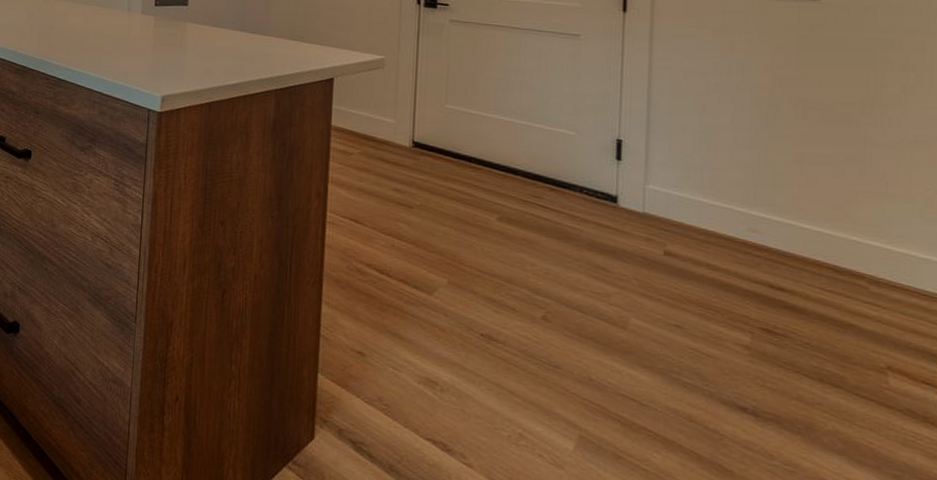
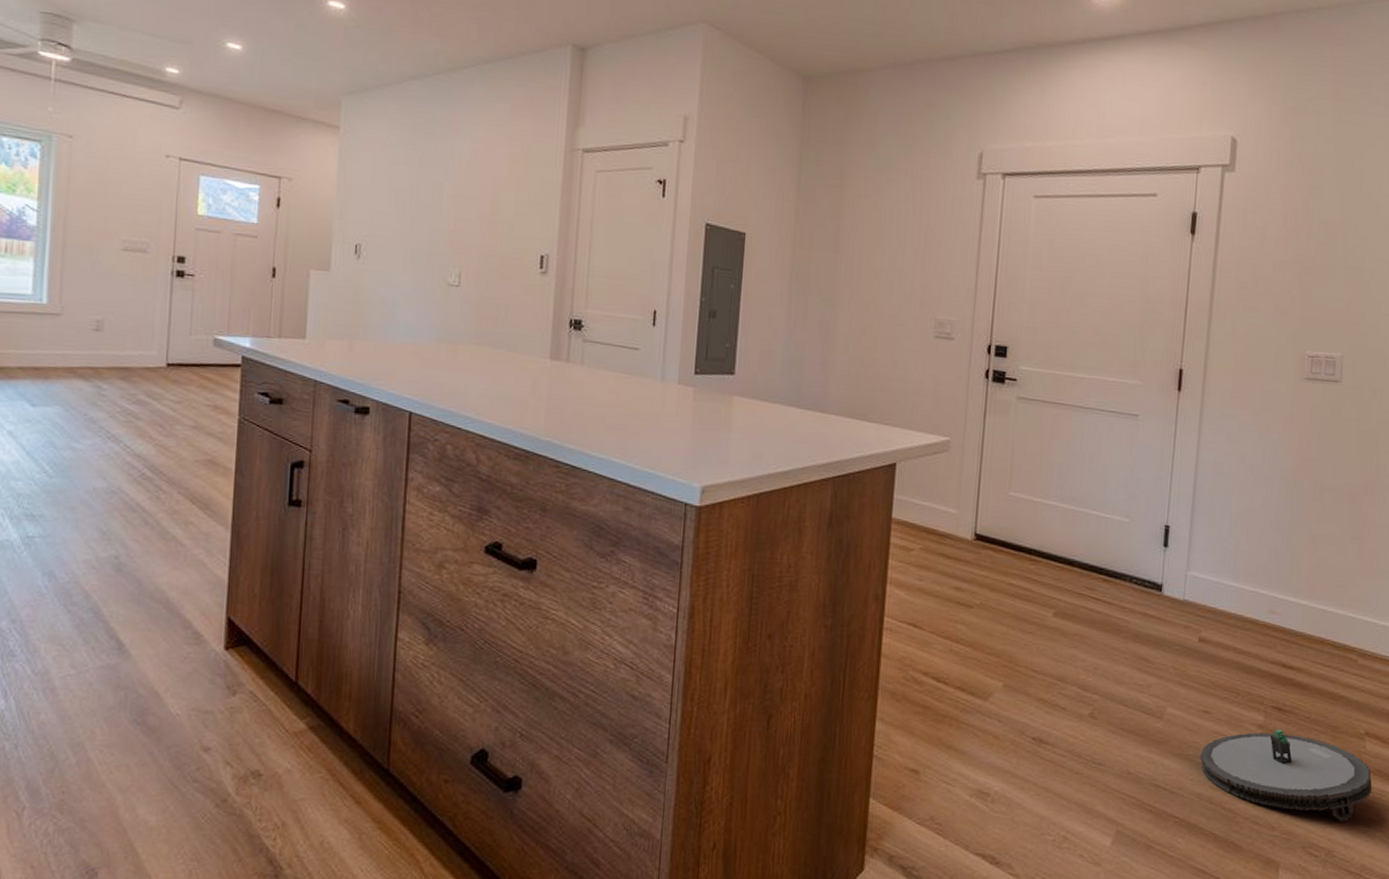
robot vacuum: none [673,352,903,461] -> present [1200,729,1373,821]

